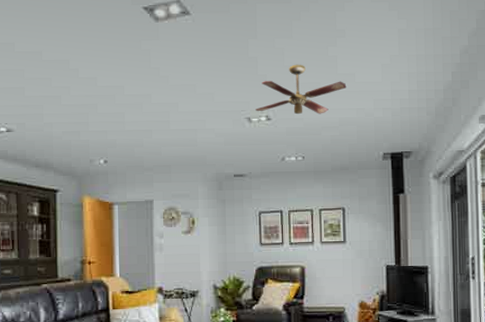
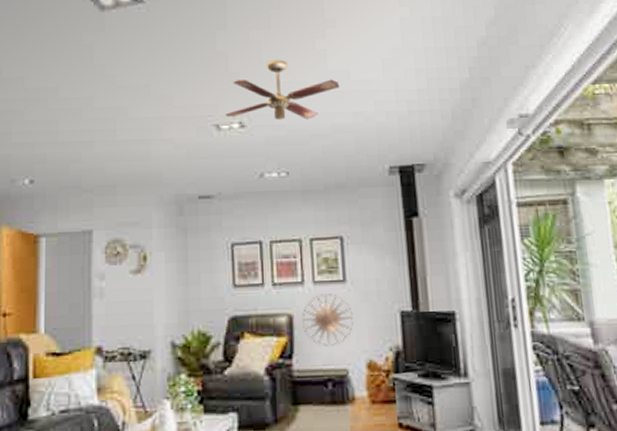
wall art: none [312,251,351,290] -> present [302,294,354,346]

